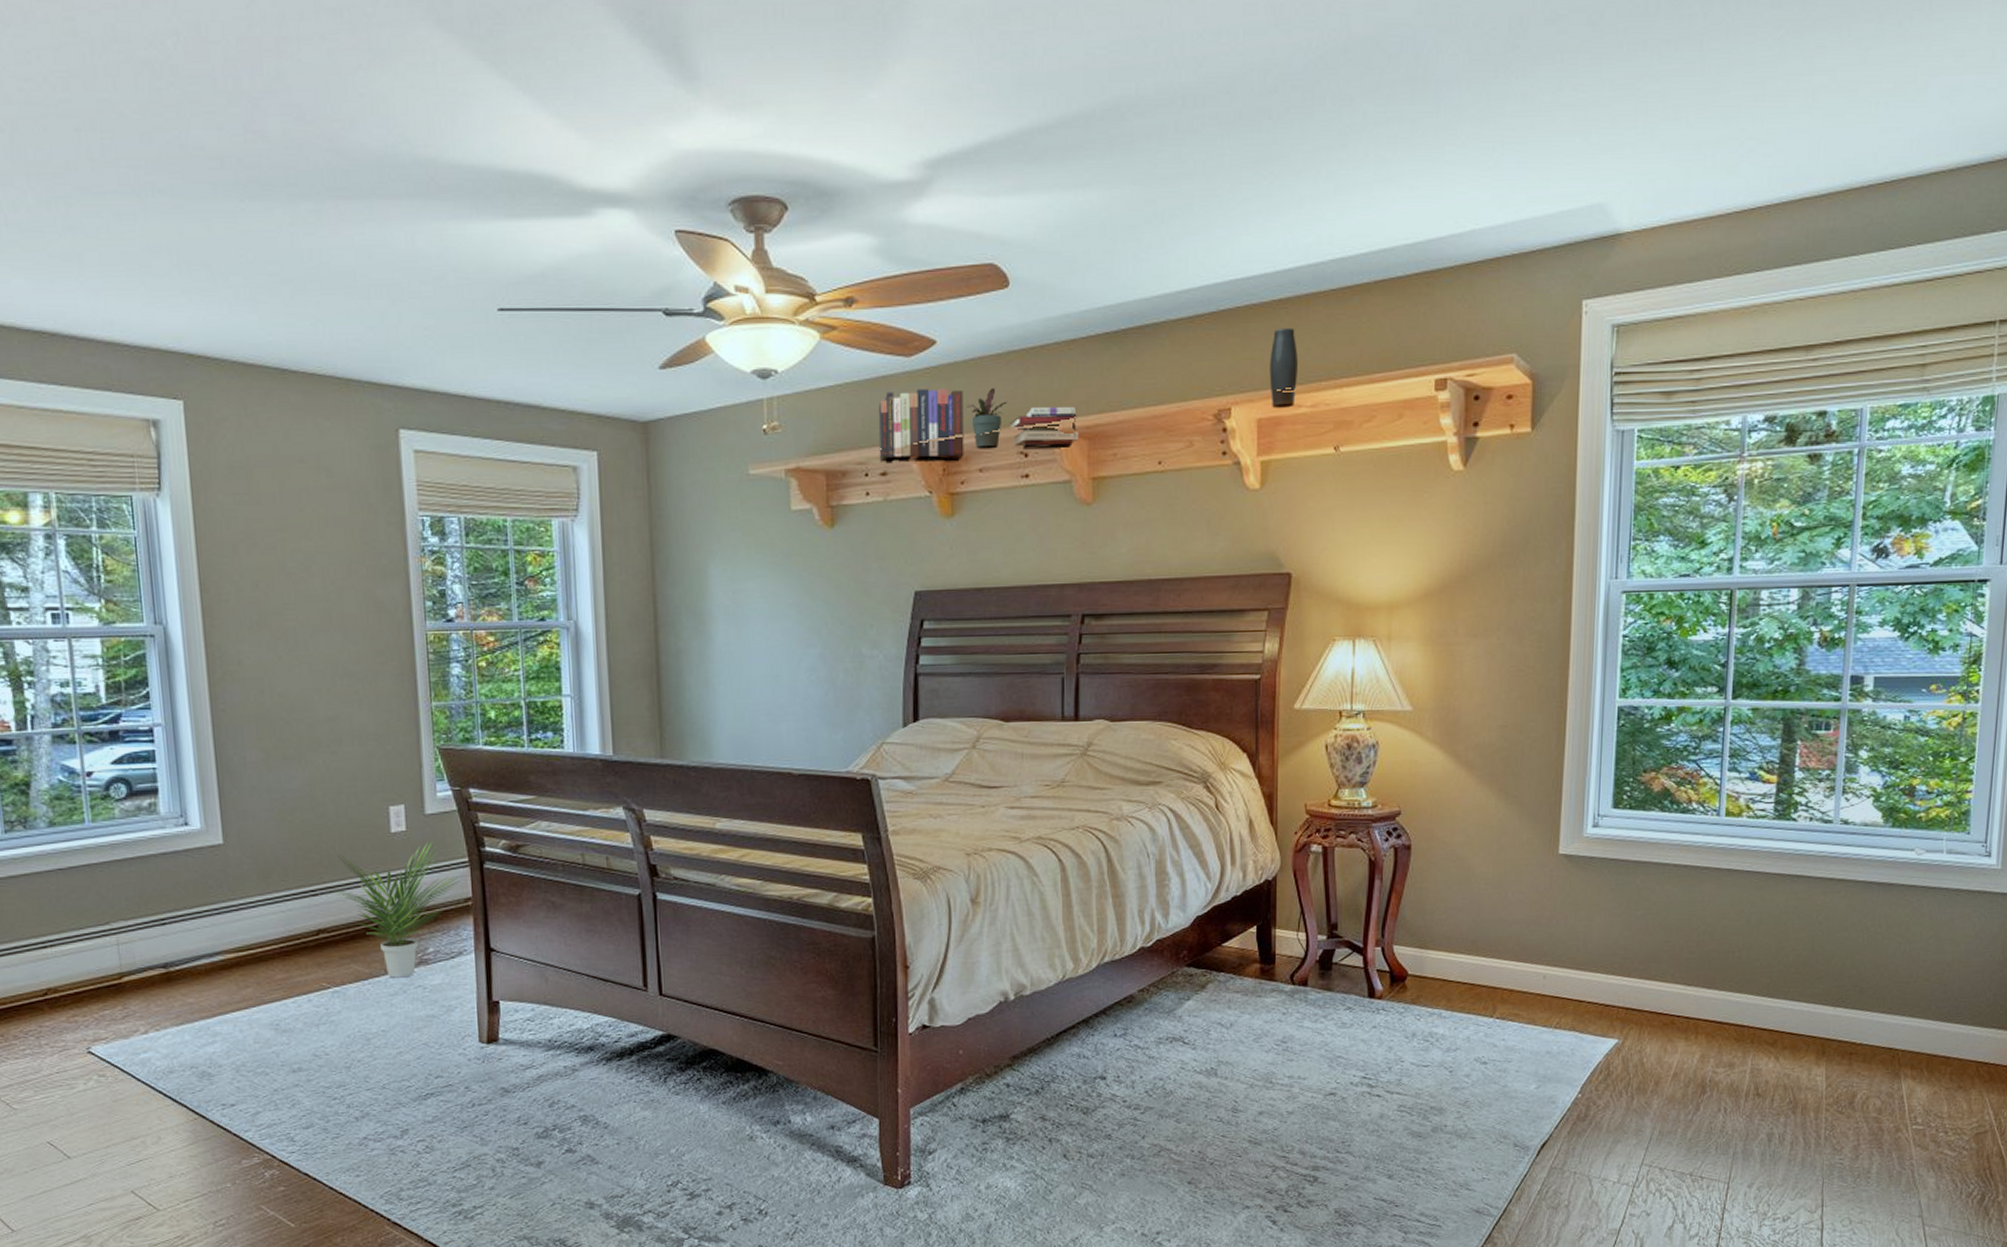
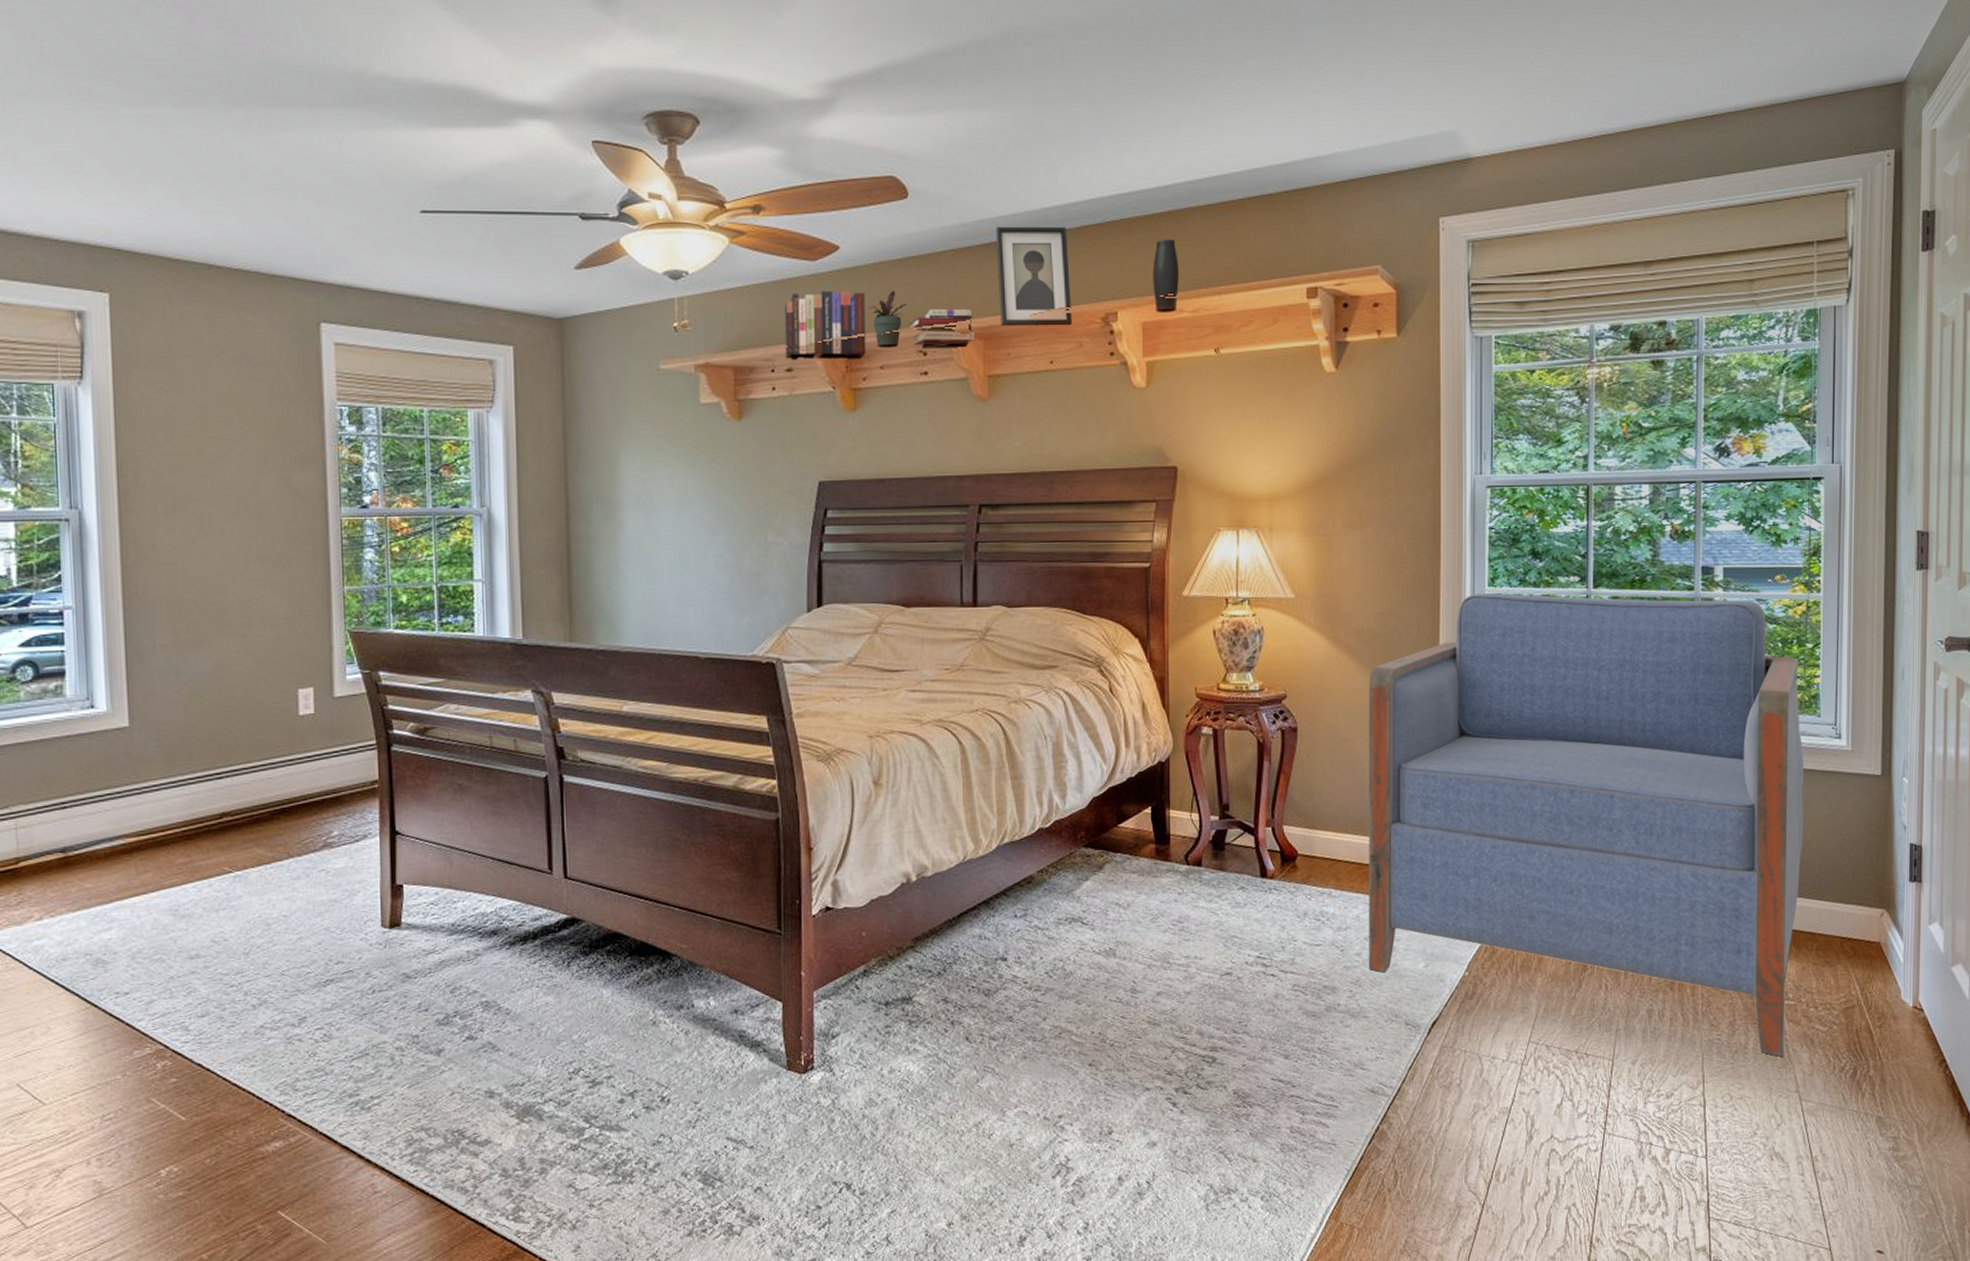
potted plant: present [331,841,459,978] -> none [237,724,366,862]
picture frame: none [1102,315,1182,425] -> present [995,226,1072,327]
armchair: none [1477,705,1950,1183] -> present [1368,593,1805,1058]

